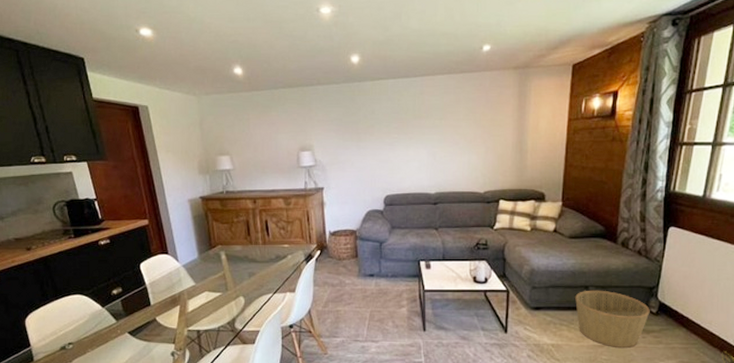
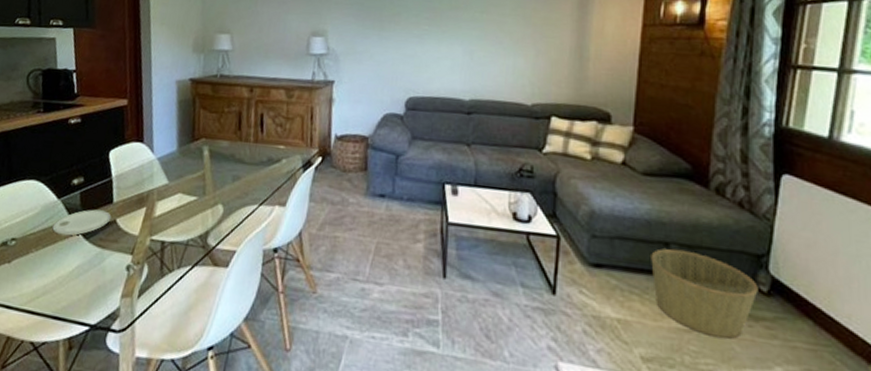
plate: none [102,312,151,336] -> present [52,209,111,236]

